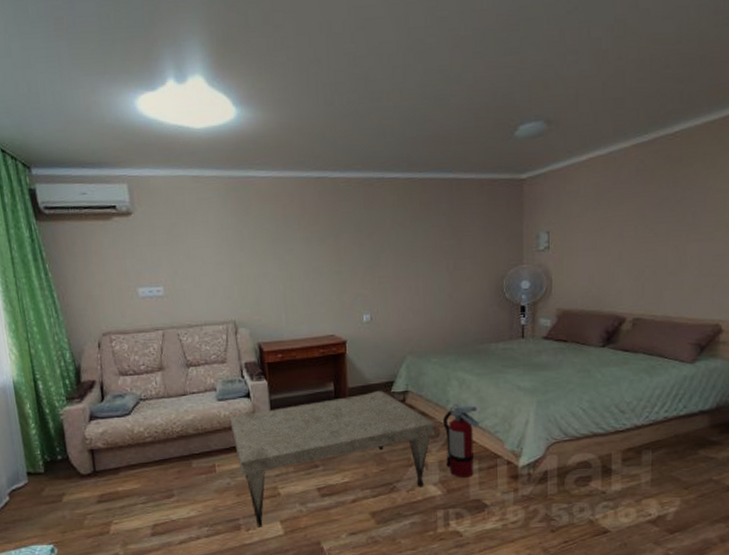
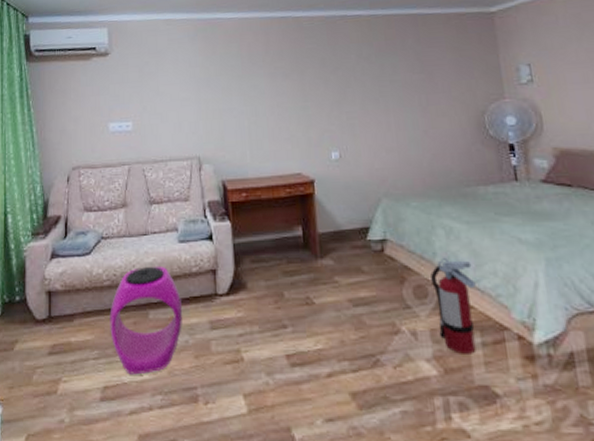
stool: none [154,422,225,513] -> present [110,266,183,375]
coffee table: present [231,391,436,527] -> none [192,238,424,401]

